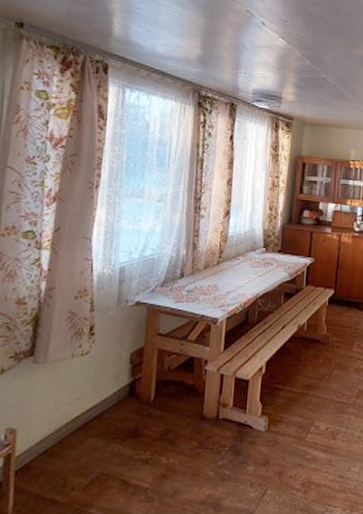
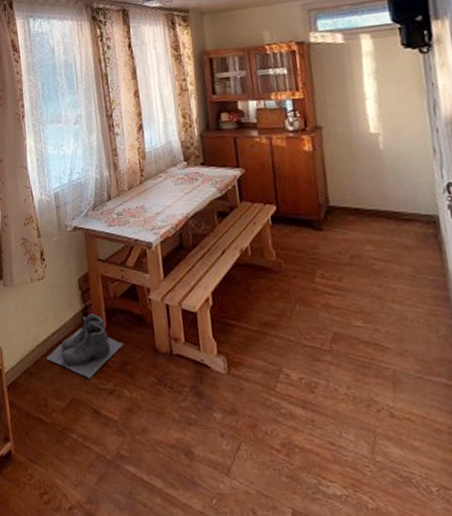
boots: none [74,387,170,451] -> present [45,313,124,379]

